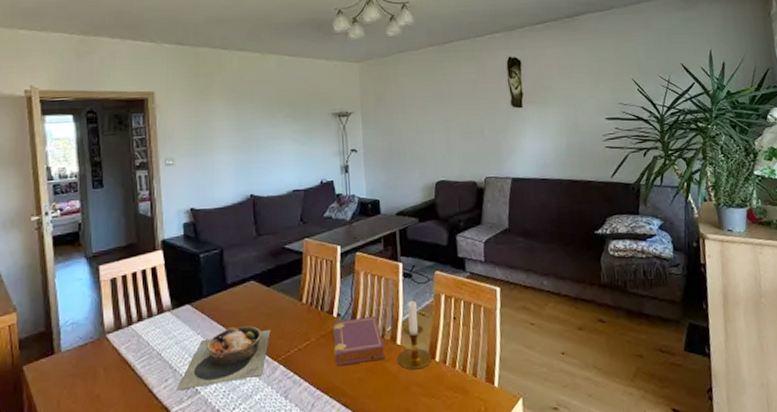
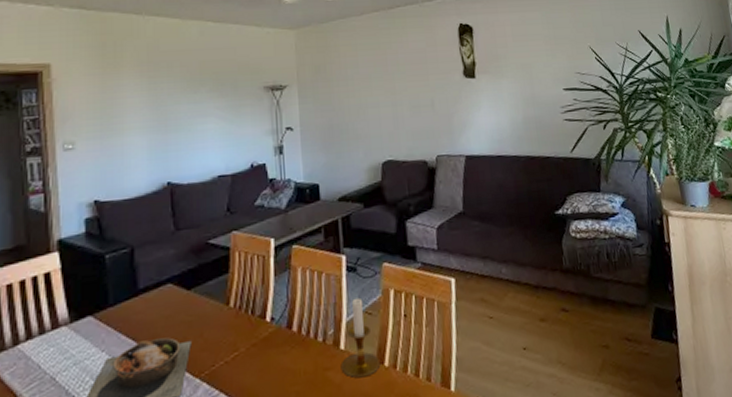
book: present [333,315,386,366] -> none [265,317,327,379]

